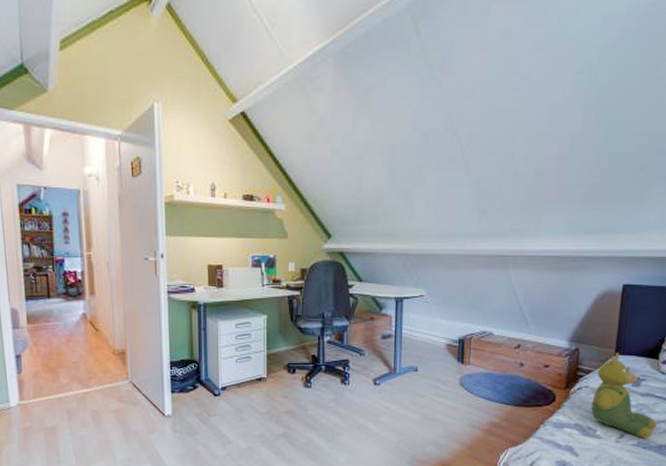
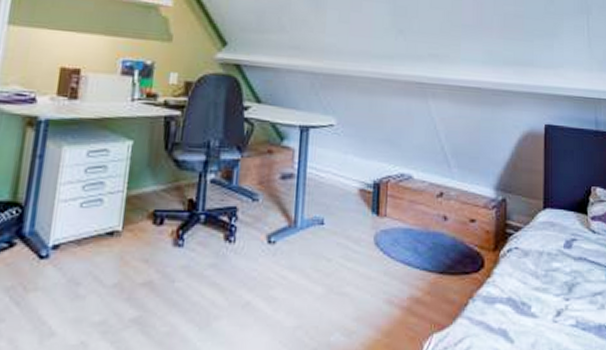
teddy bear: present [591,352,657,438] -> none [523,204,593,316]

